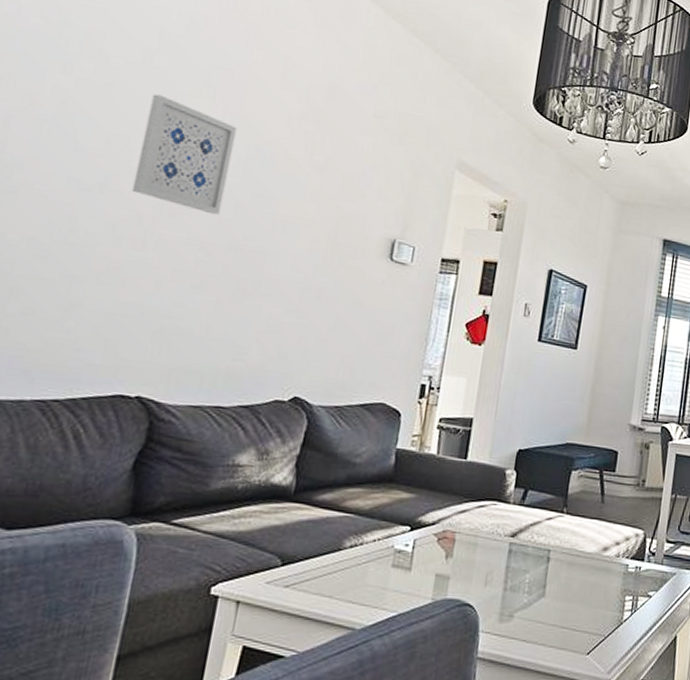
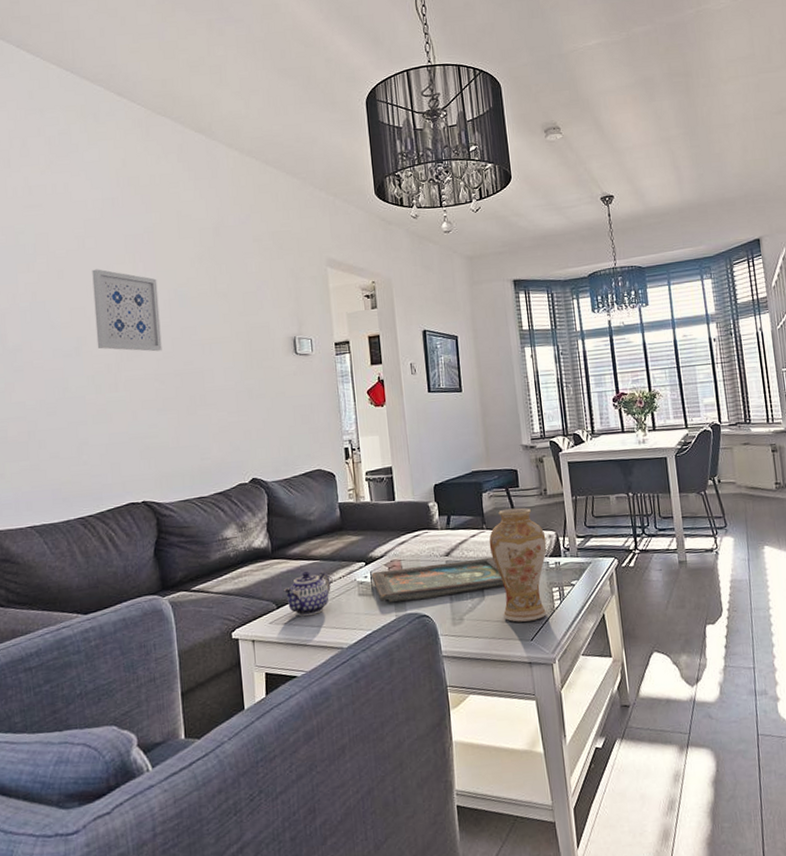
teapot: none [296,525,361,581] -> present [283,571,331,616]
decorative tray: none [413,540,572,585] -> present [371,557,504,603]
vase: none [562,494,632,631] -> present [489,507,547,622]

